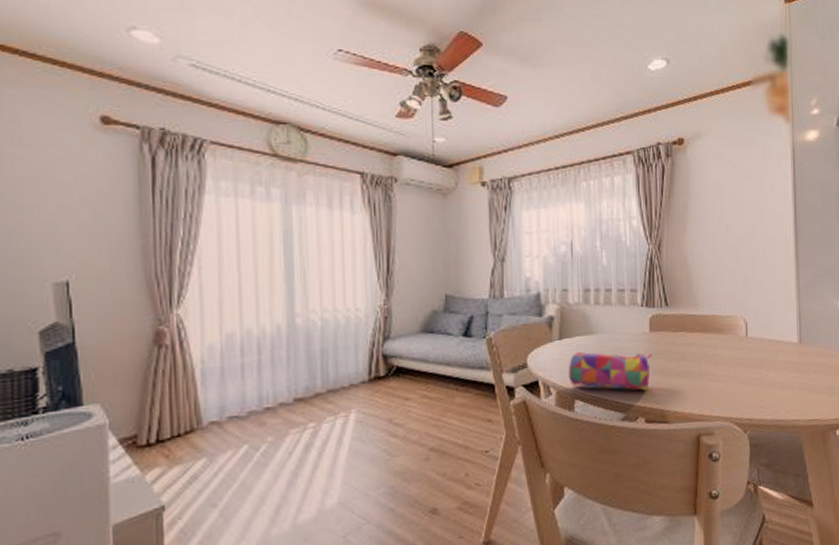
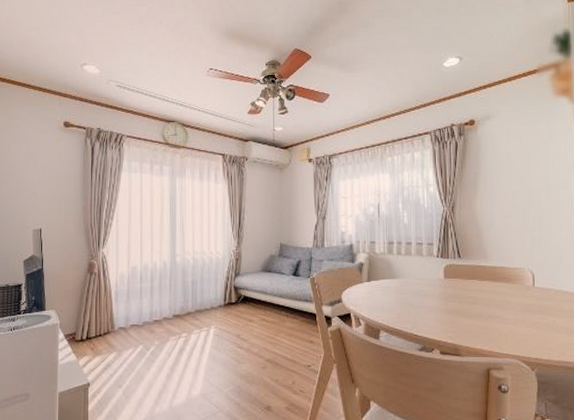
pencil case: present [568,351,652,391] -> none [374,291,446,327]

